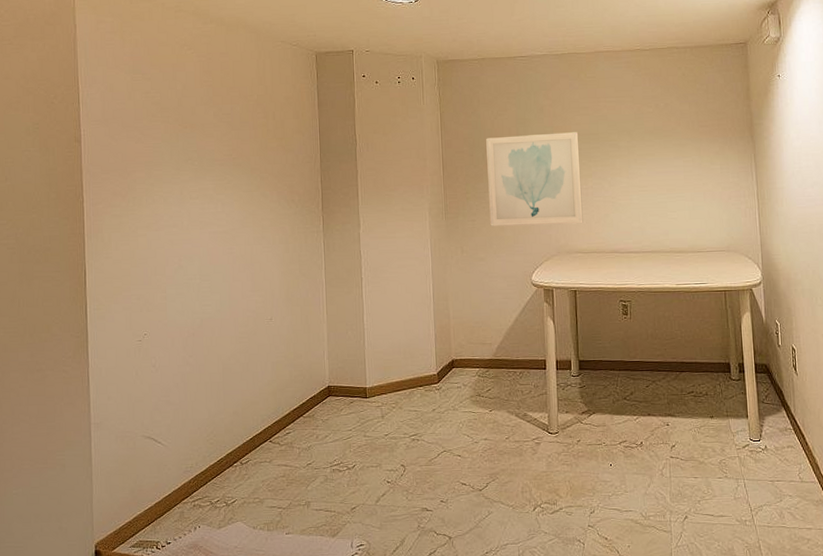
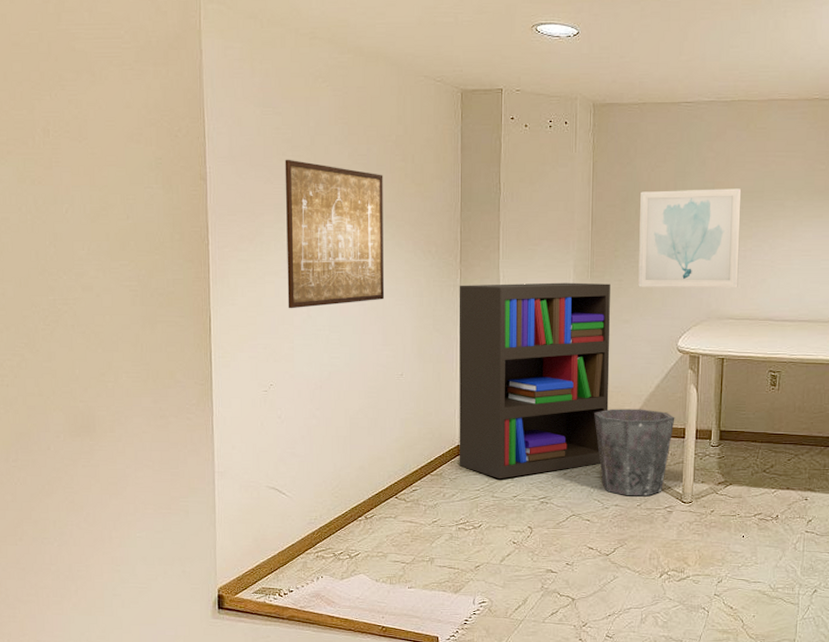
wall art: none [154,120,252,260] -> present [285,159,385,309]
bookshelf: none [322,224,471,418] -> present [459,282,611,479]
waste bin: none [458,342,535,429] -> present [594,409,675,496]

